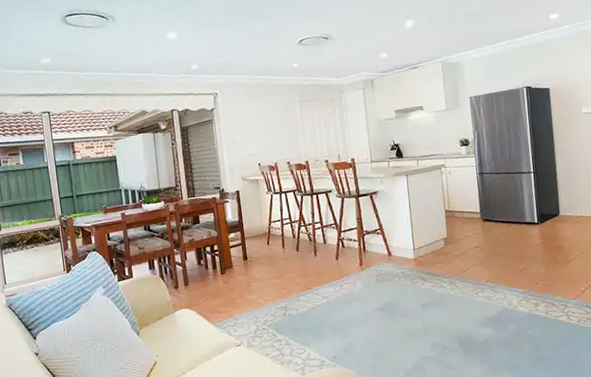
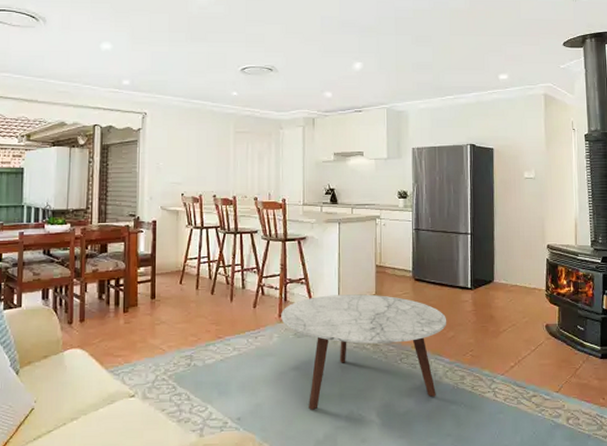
coffee table: none [362,237,518,345] -> present [281,294,447,410]

